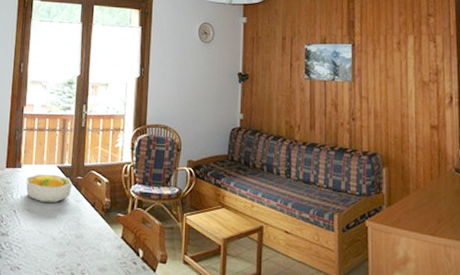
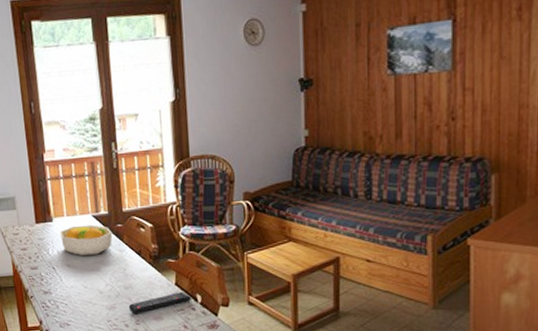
remote control: none [76,245,135,264] -> present [128,292,192,315]

